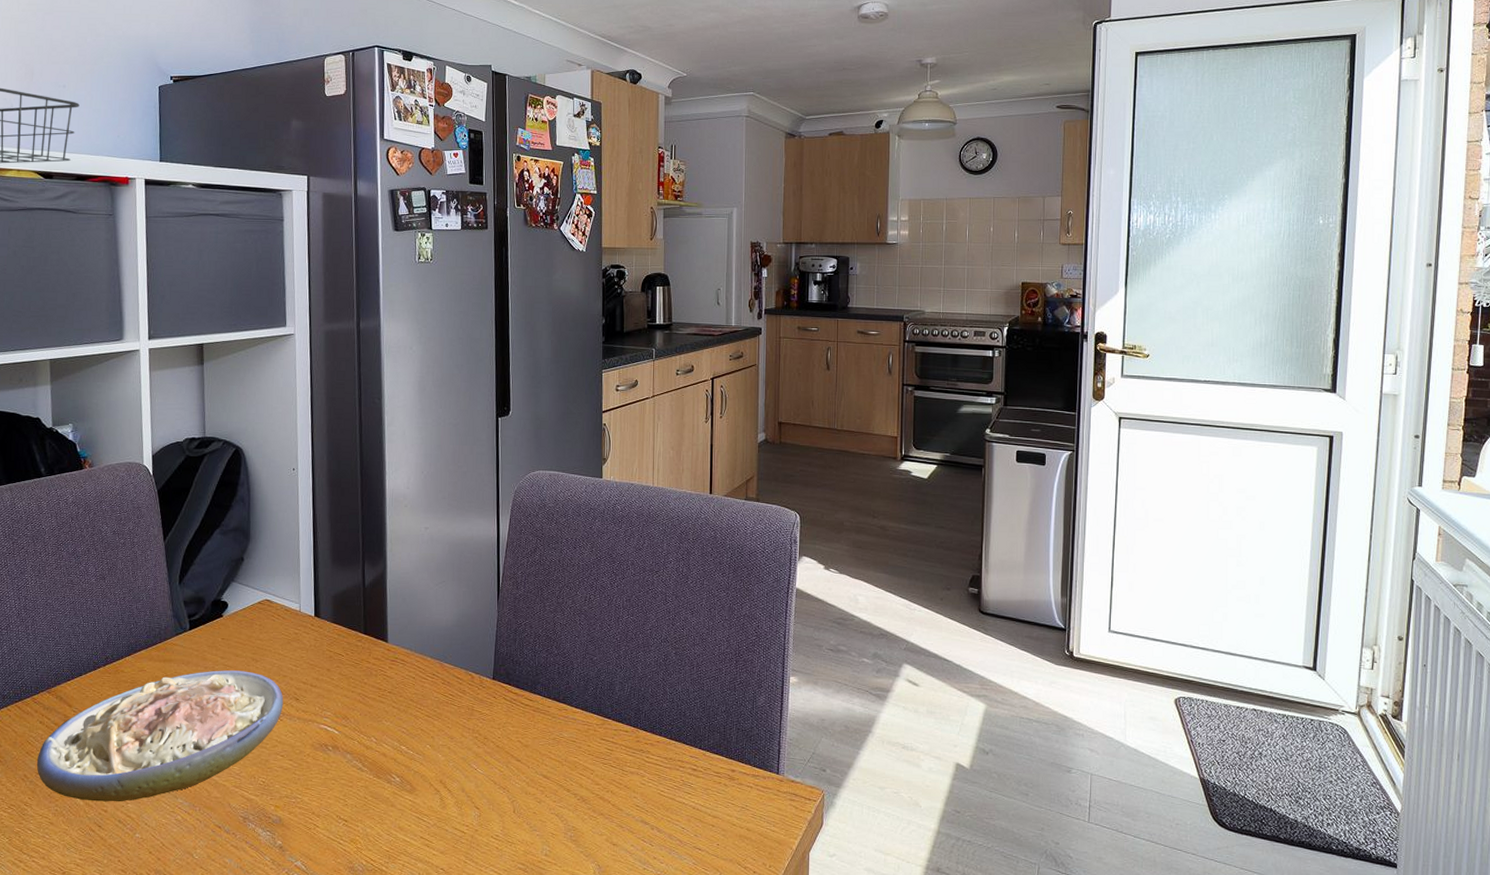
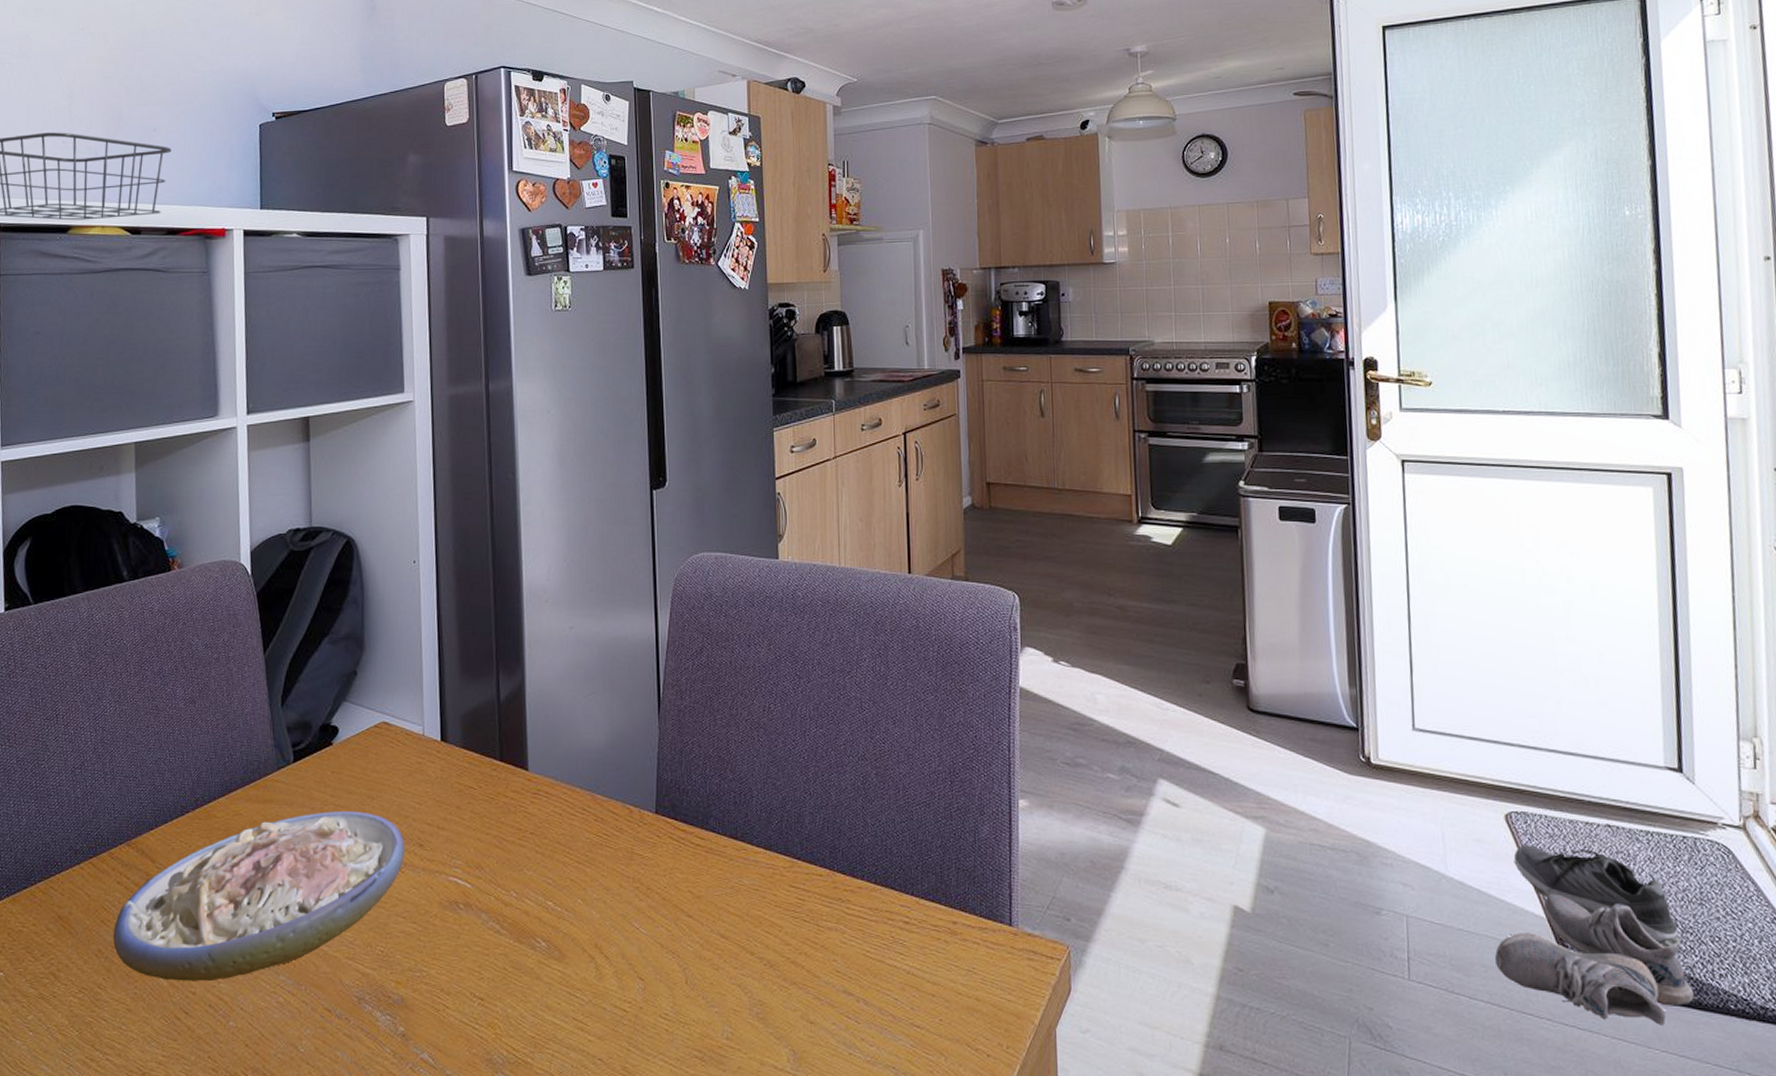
athletic shoe: none [1157,760,1306,860] -> present [1495,894,1694,1025]
athletic shoe: none [1178,722,1301,803] -> present [1513,845,1682,948]

